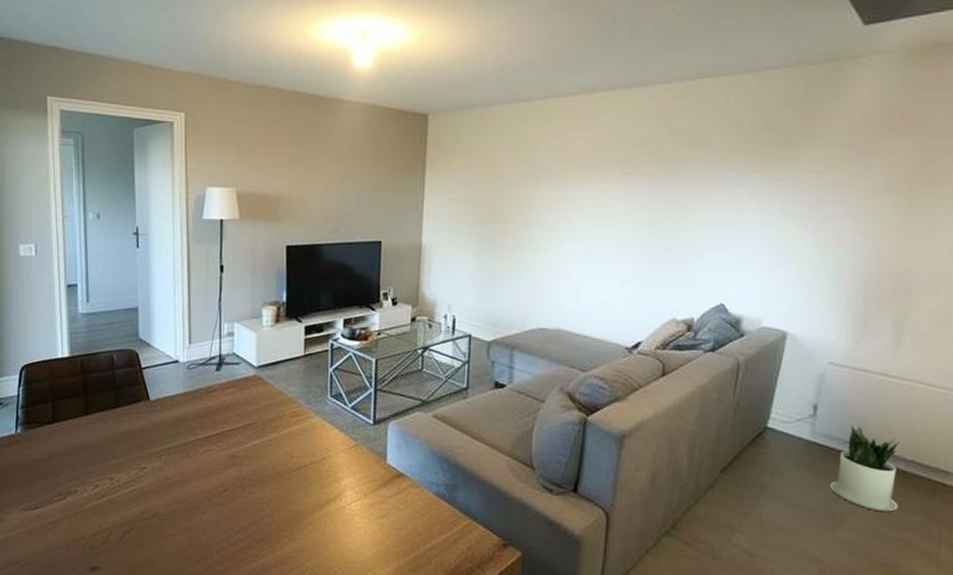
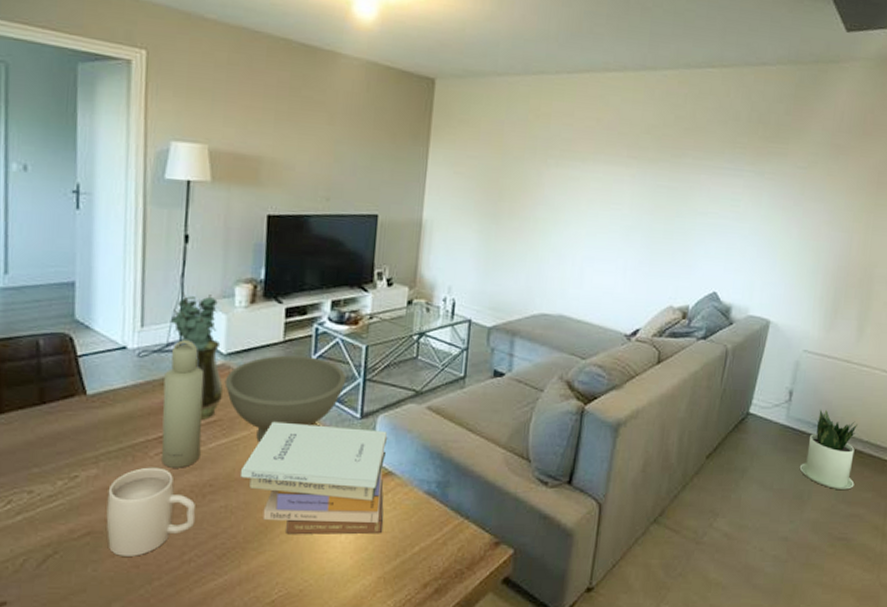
mug: none [168,462,238,537] -> present [106,467,197,556]
bottle: none [208,355,240,464] -> present [161,340,204,468]
vase: none [211,313,255,423] -> present [170,291,223,420]
bowl: none [257,367,360,444] -> present [224,355,347,443]
books: none [273,425,399,530] -> present [241,421,388,535]

